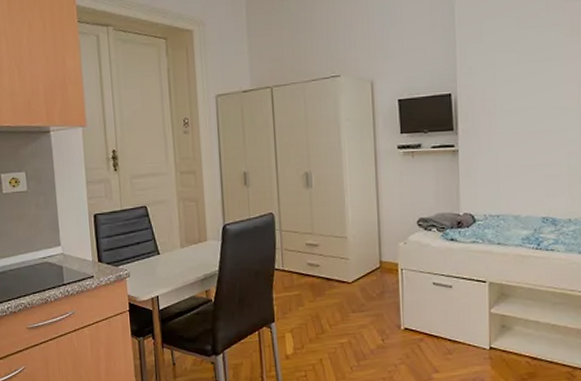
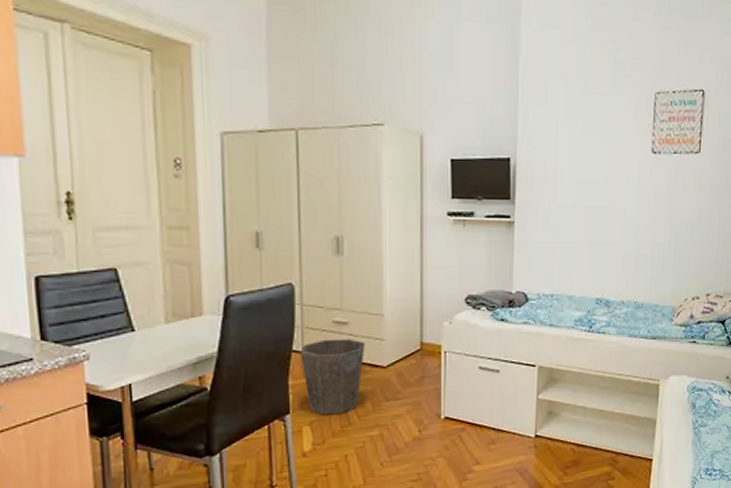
waste bin: none [281,258,333,324] -> present [300,339,365,415]

